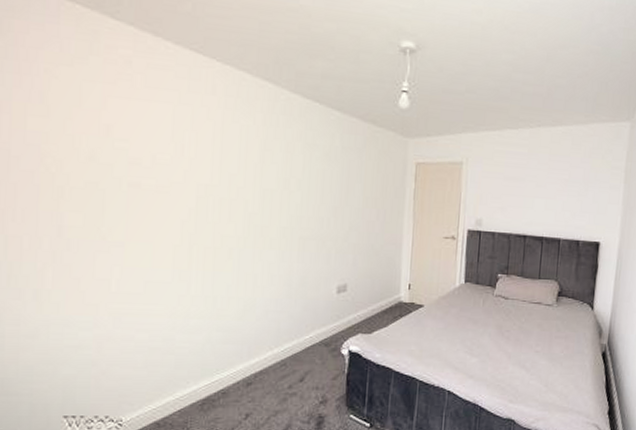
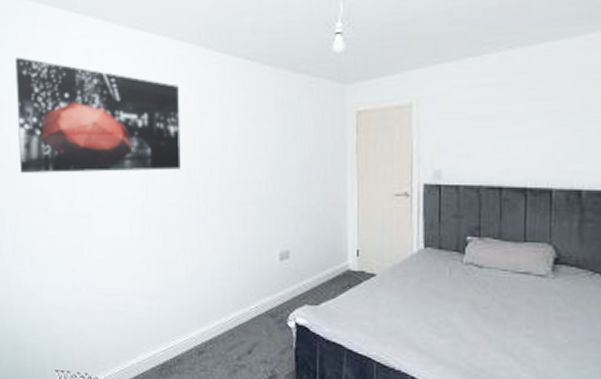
wall art: none [23,55,241,202] -> present [14,57,181,173]

